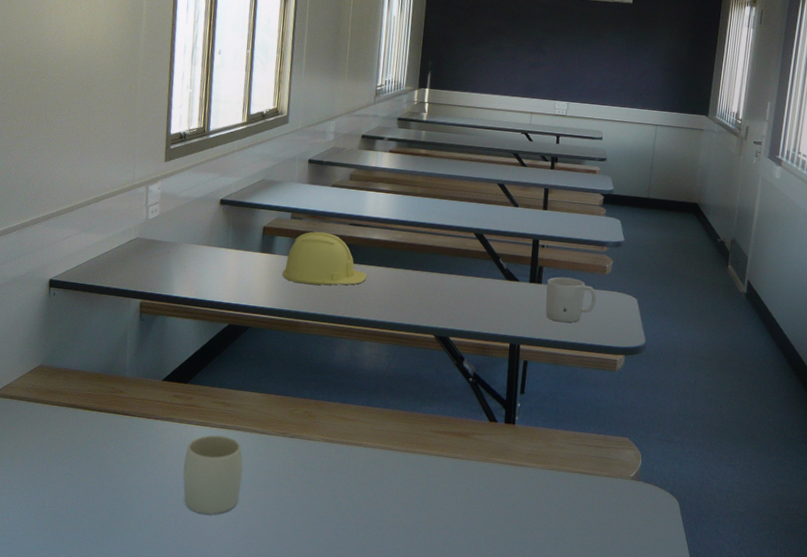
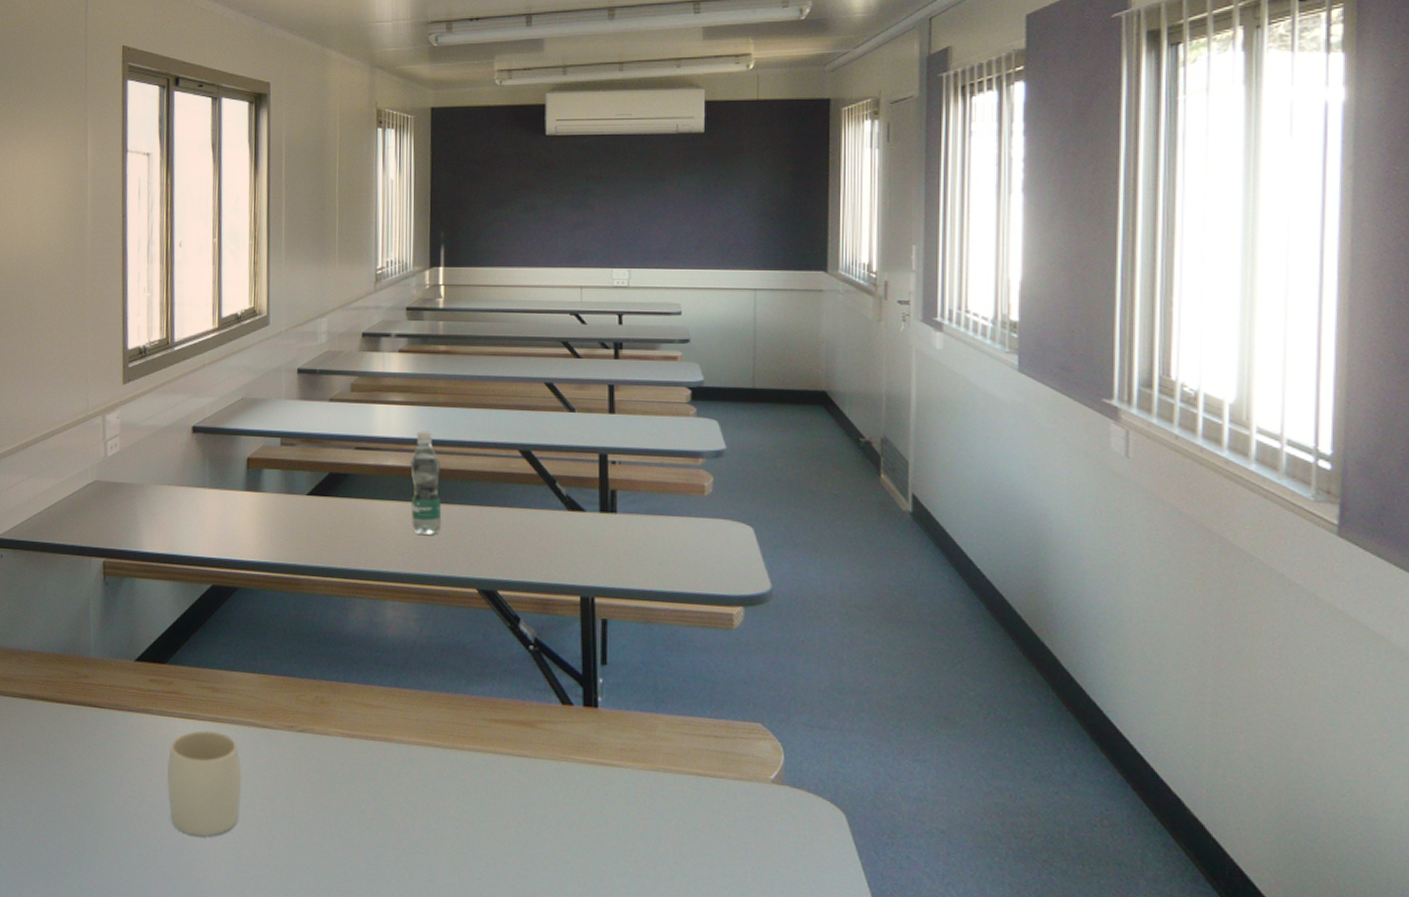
hard hat: present [282,231,368,285] -> none [274,460,383,530]
bottle: none [389,214,415,294] -> present [410,430,442,536]
mug: present [545,276,597,323] -> none [623,502,695,565]

